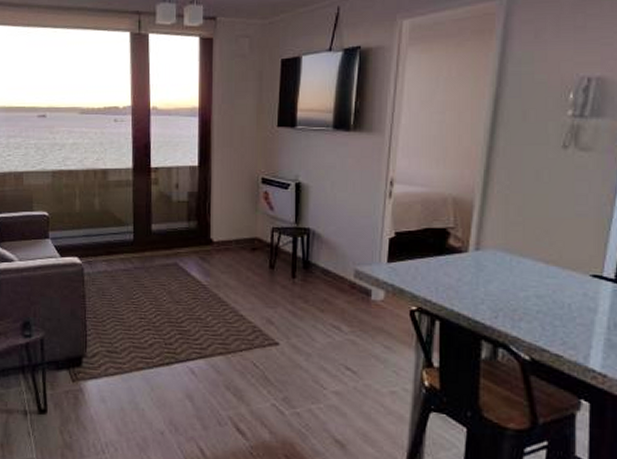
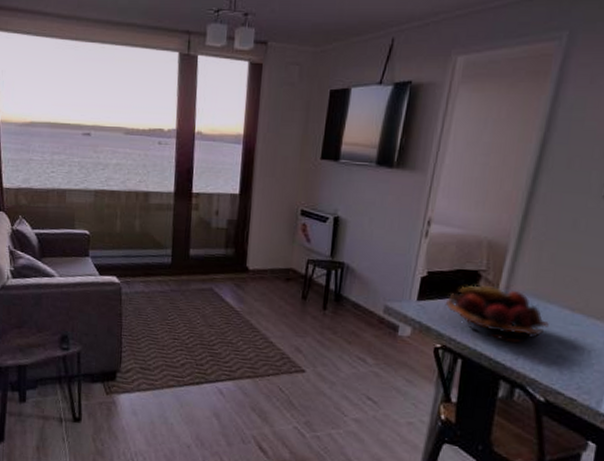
fruit basket: none [416,243,524,300] -> present [445,285,549,343]

